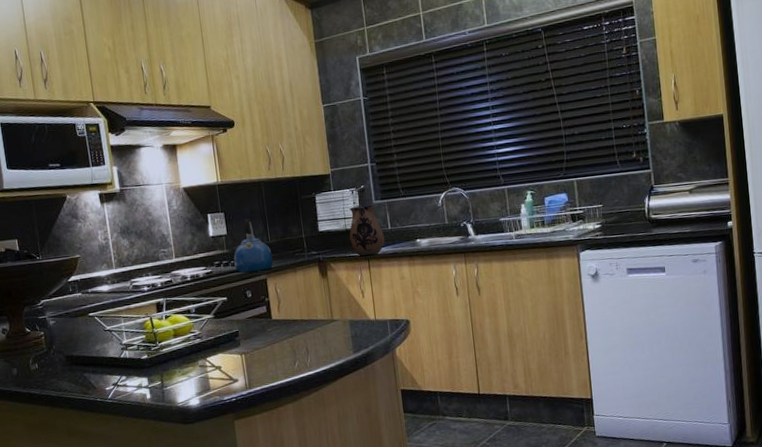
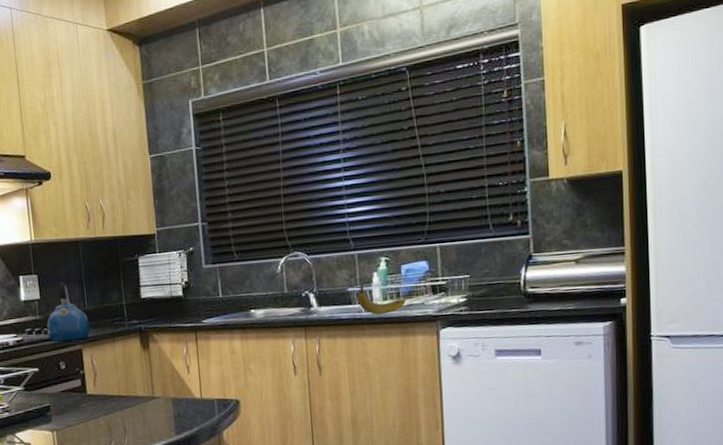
ceramic pitcher: present [349,204,385,257] -> none [174,269,215,328]
fruit: none [508,213,550,241] -> present [356,283,406,315]

